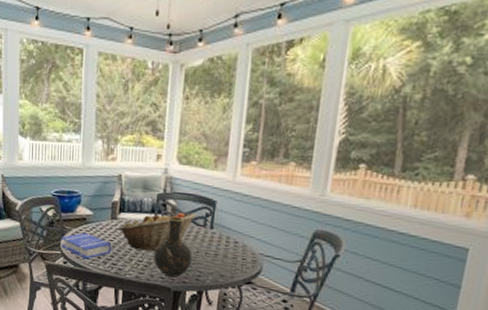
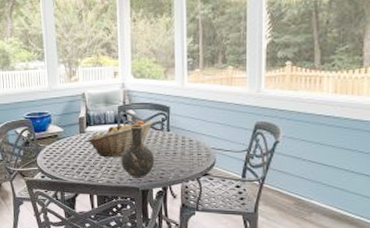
book: present [61,233,112,259] -> none [37,148,83,172]

